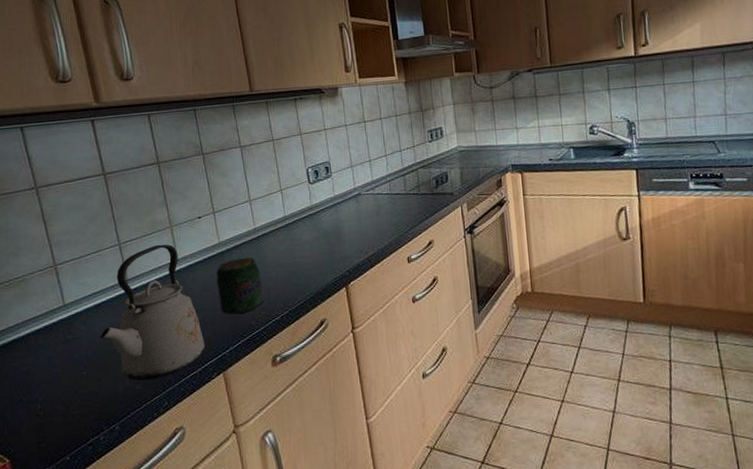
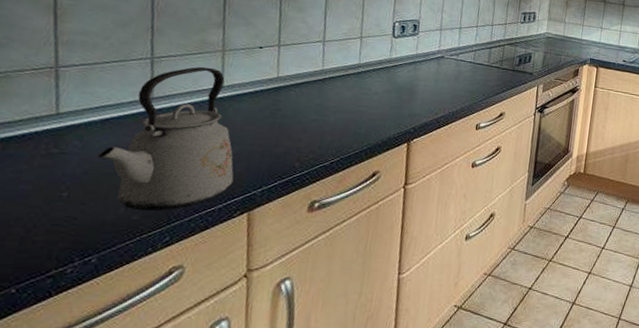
jar: present [216,257,264,315] -> none [262,96,318,154]

